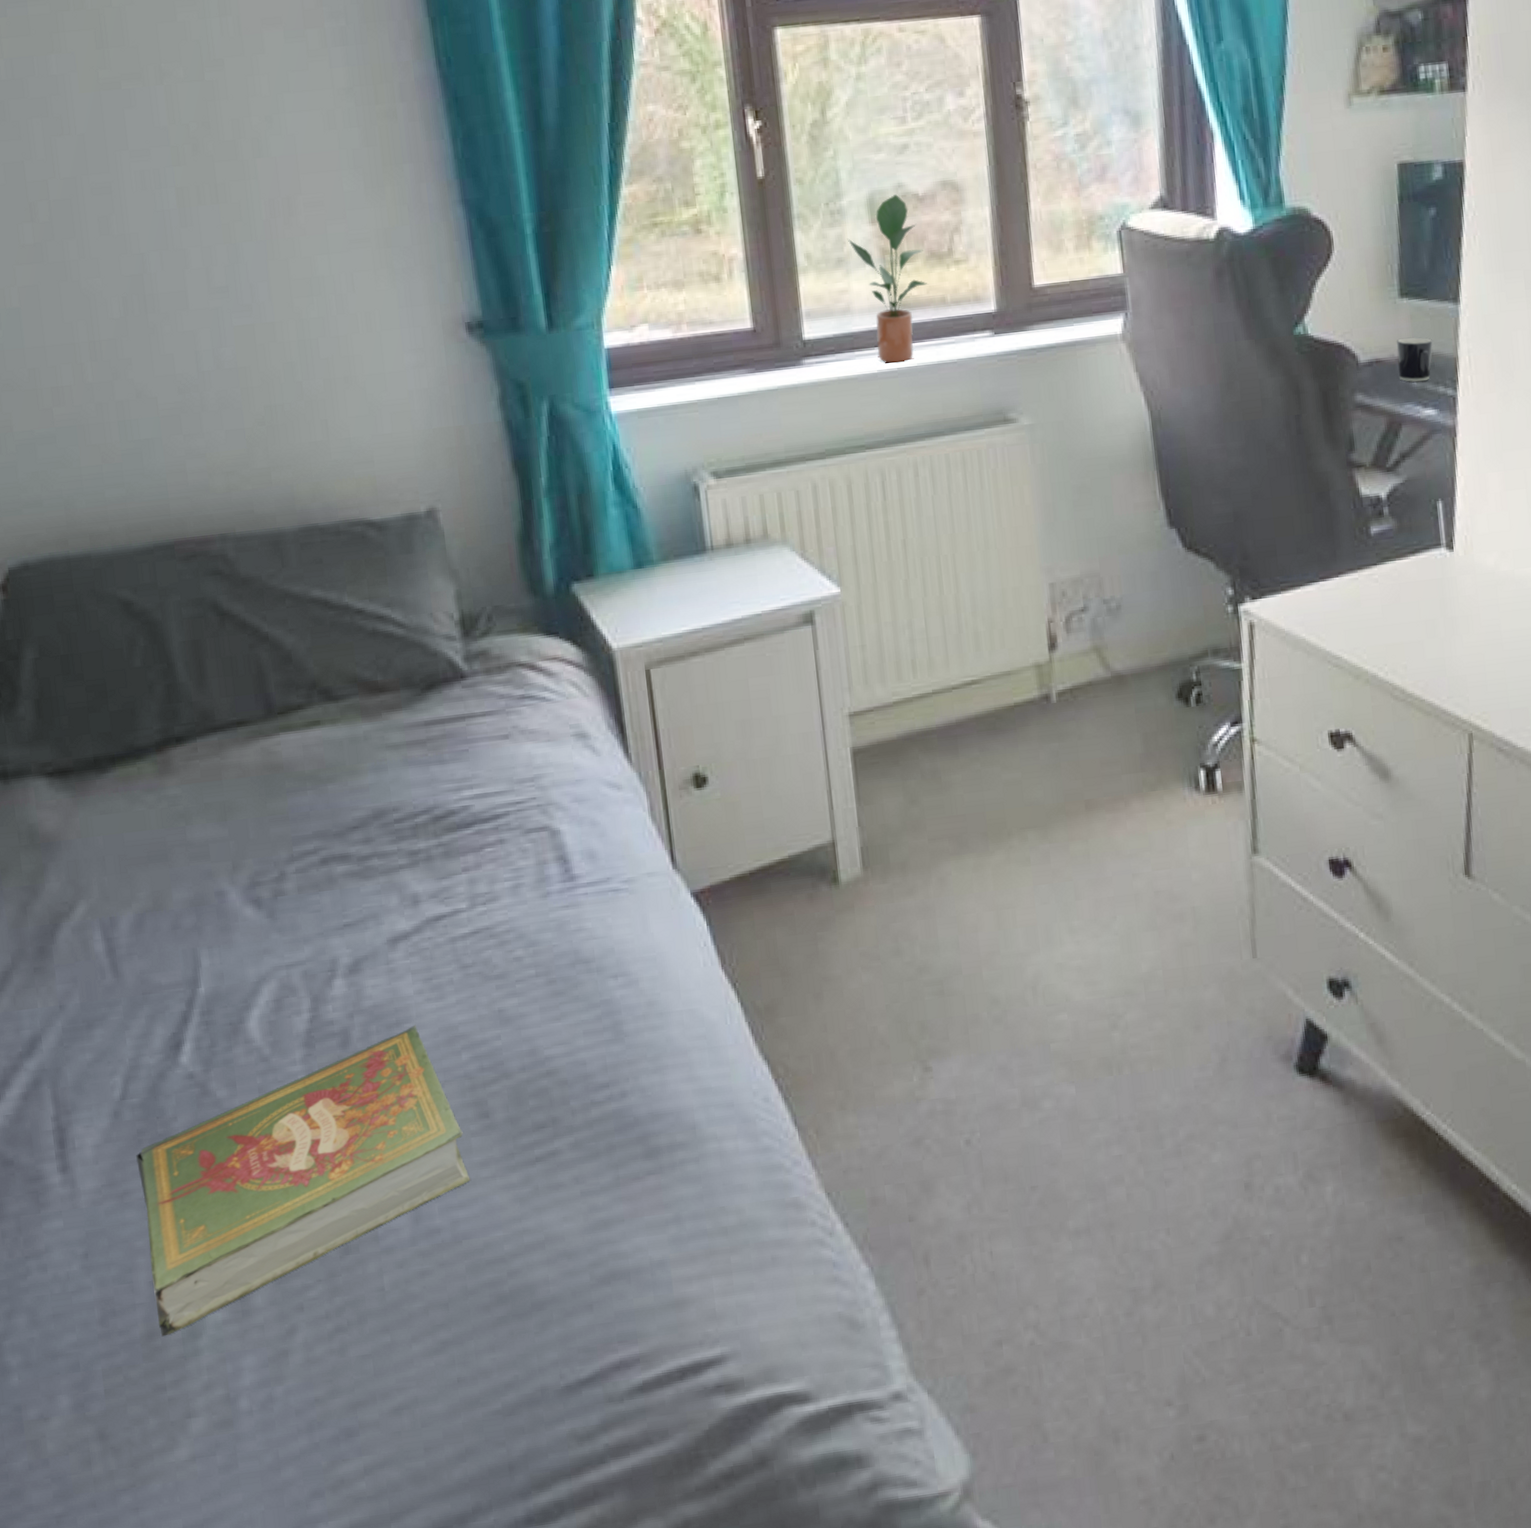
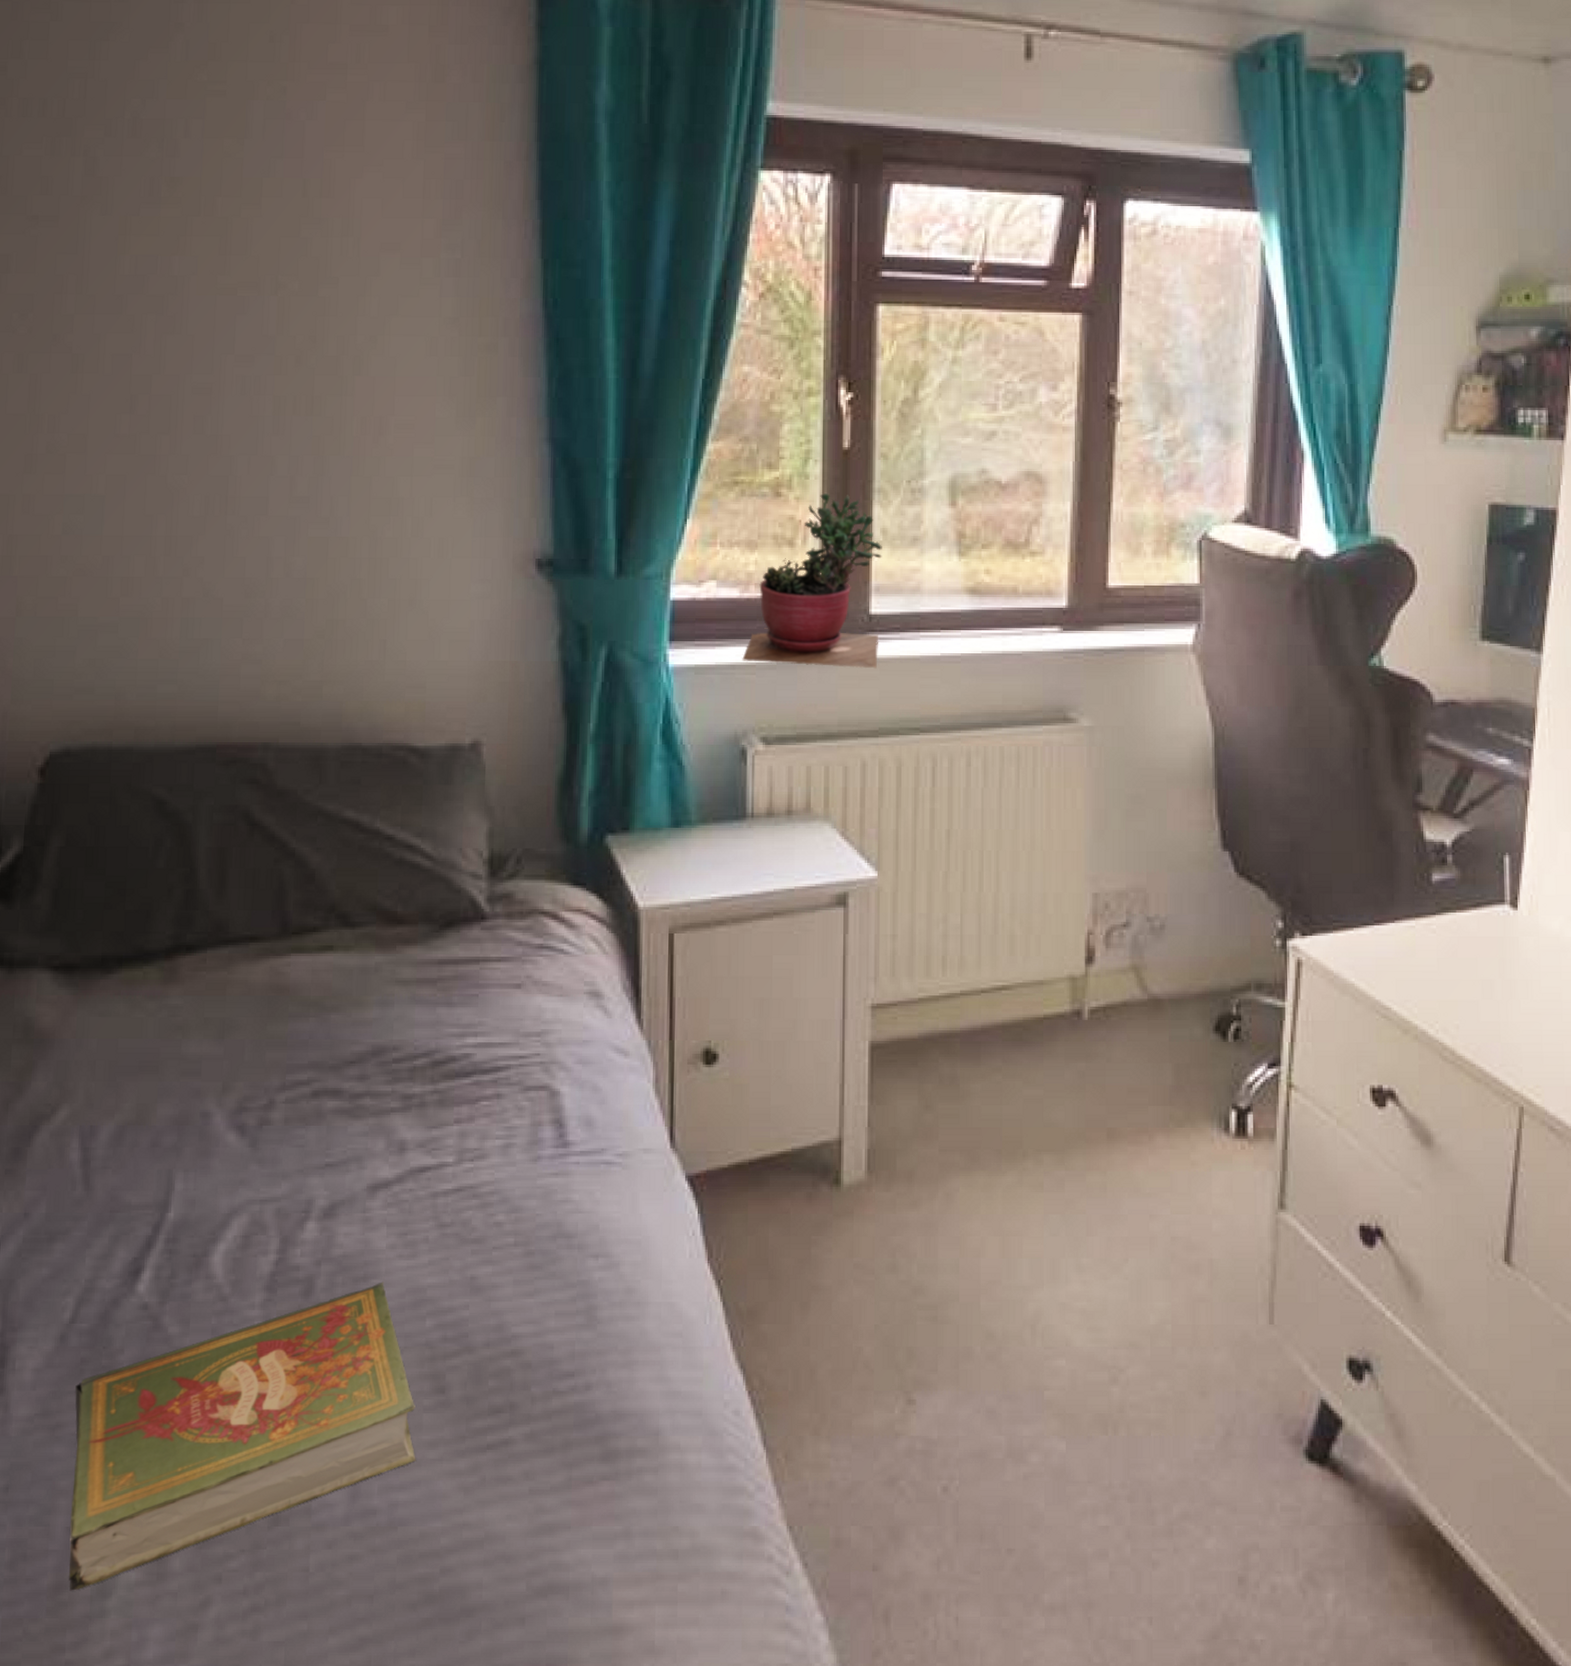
succulent plant: none [683,224,817,400] -> present [742,493,882,669]
potted plant: present [847,195,928,364] -> none [925,480,1001,649]
mug: present [1396,337,1434,382] -> none [1473,682,1512,729]

